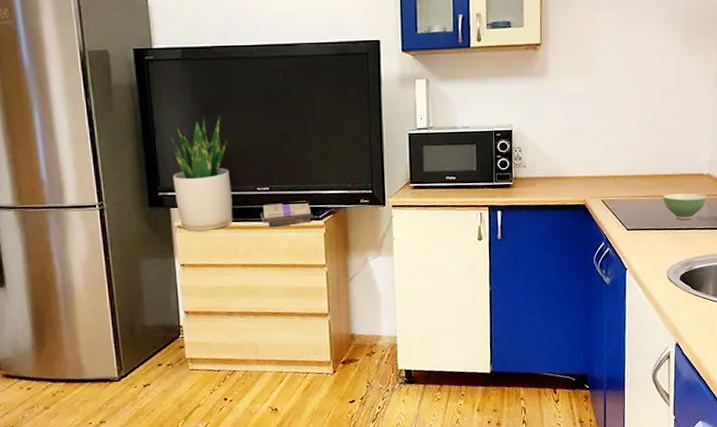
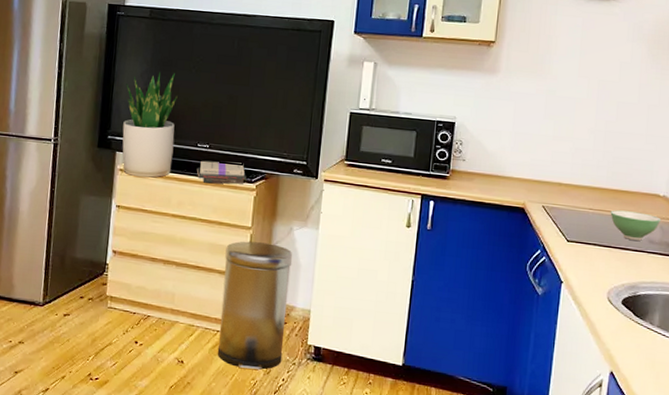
pedal bin: none [303,277,376,405] -> present [217,241,293,371]

